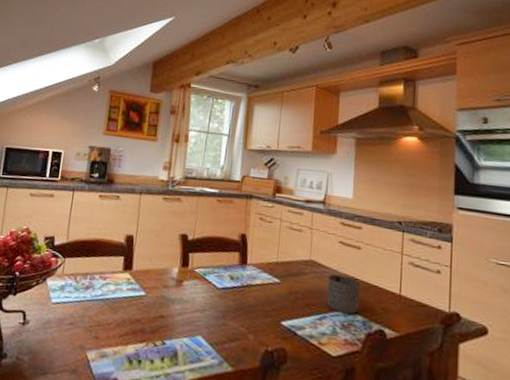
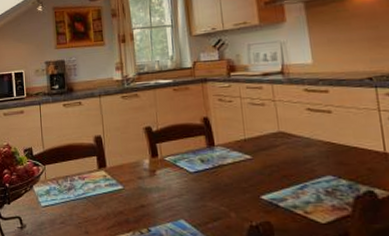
mug: present [327,274,360,315] -> none [302,142,341,180]

